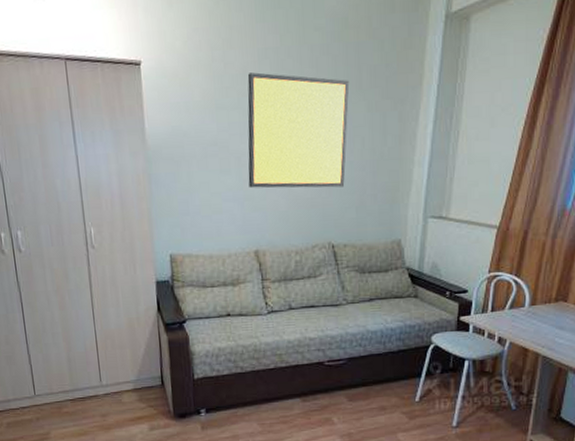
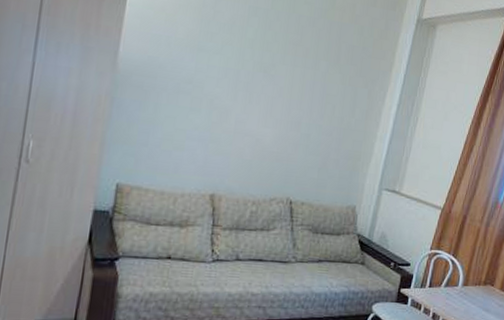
wall art: present [247,72,350,189] -> none [216,25,329,147]

